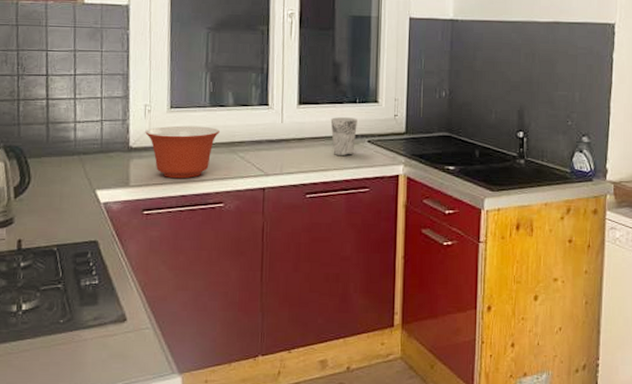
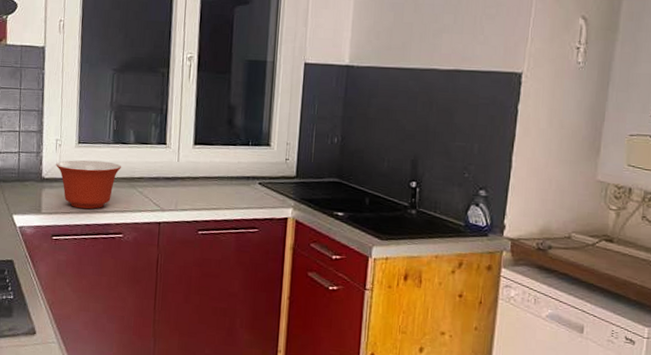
cup: present [330,117,357,156] -> none [224,158,250,196]

